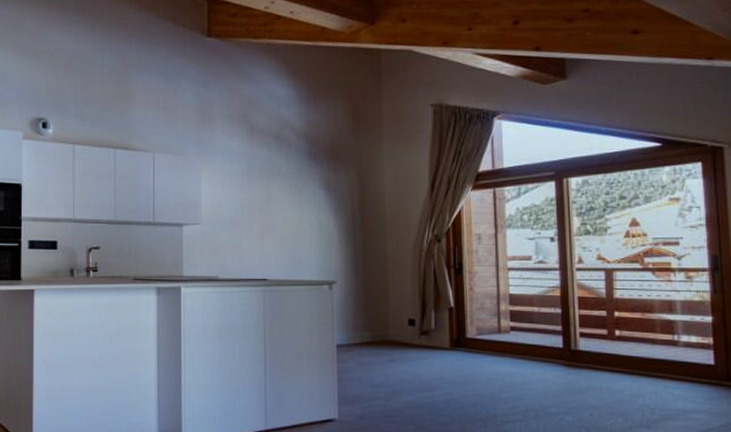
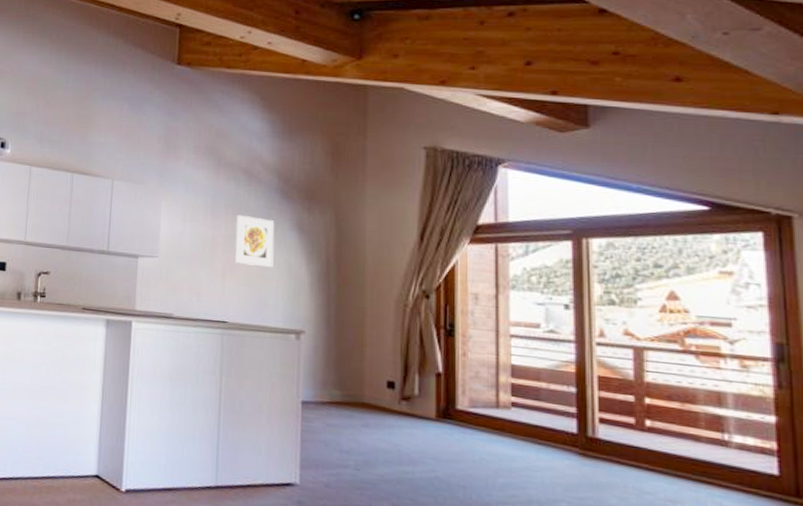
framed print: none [270,178,306,226] -> present [235,214,275,268]

